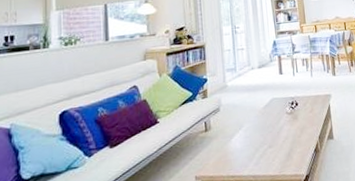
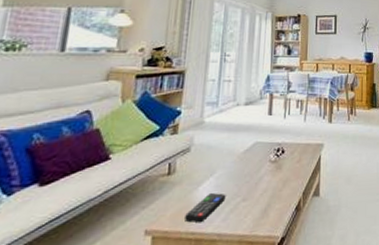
remote control: none [224,142,255,168] -> present [185,193,226,223]

